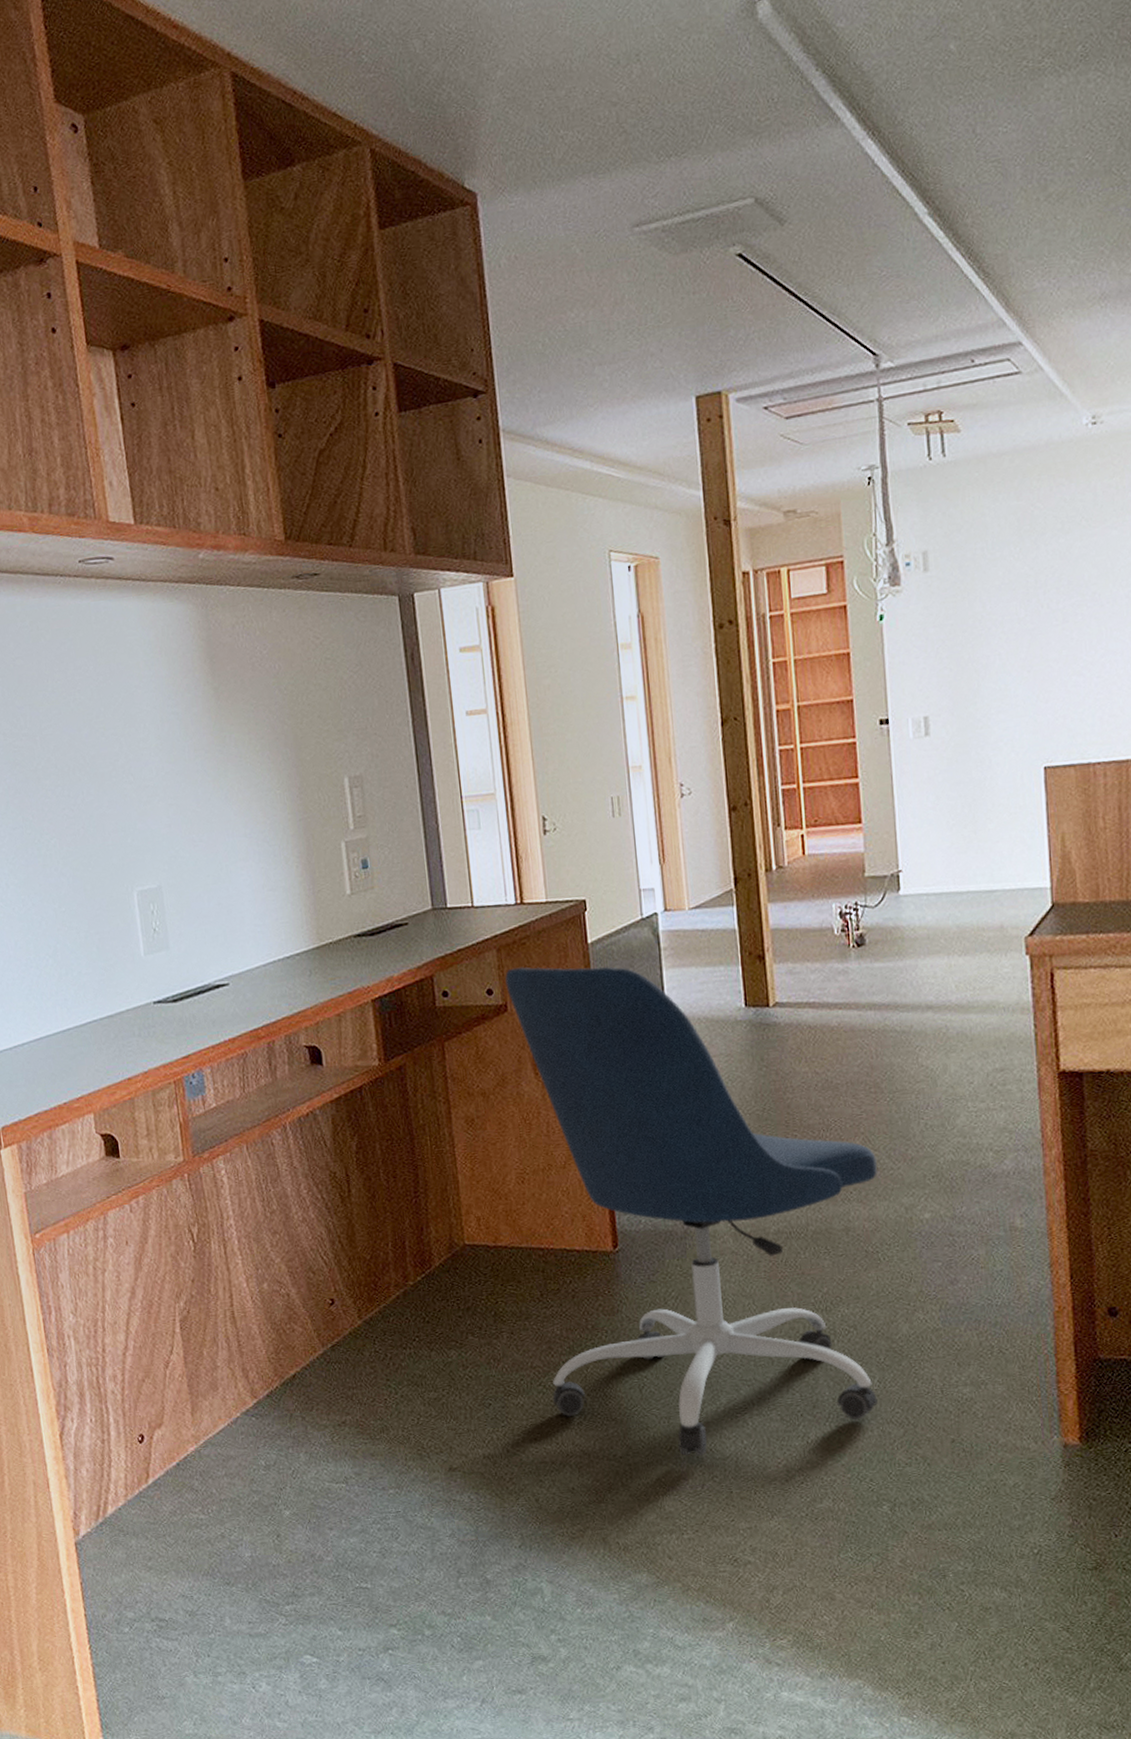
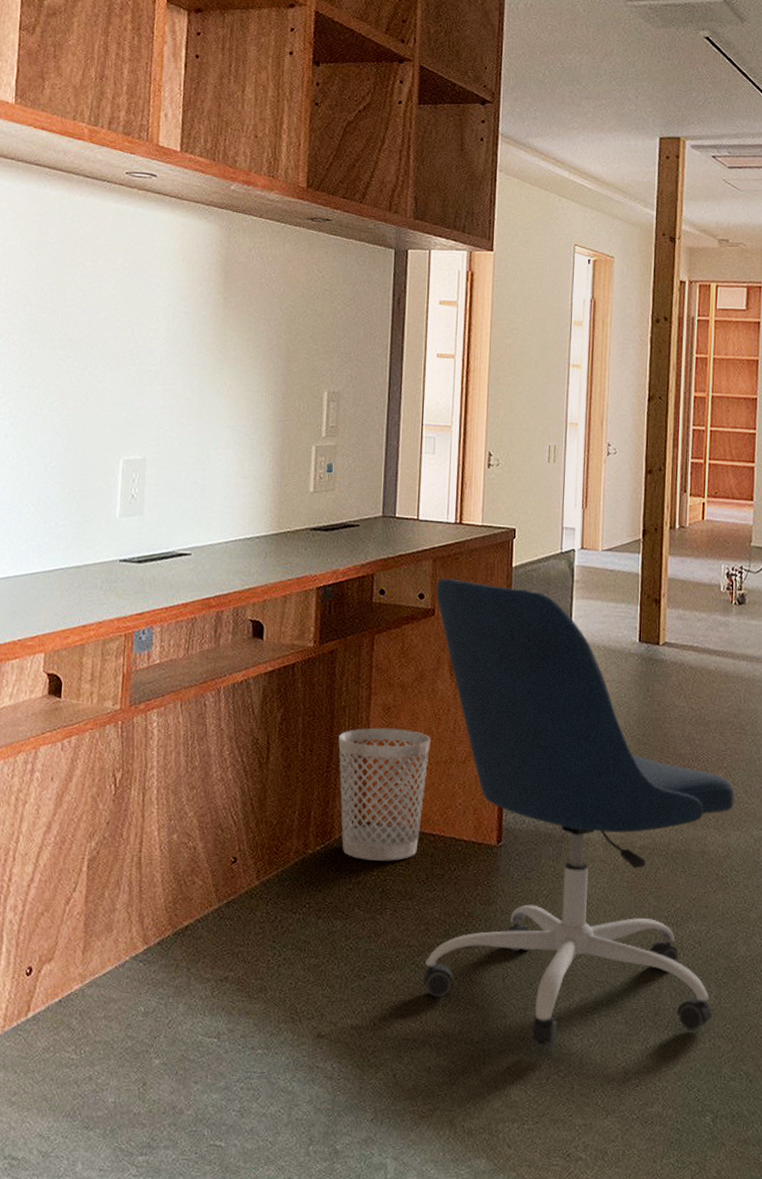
wastebasket: none [422,1140,527,1285] -> present [338,728,432,861]

